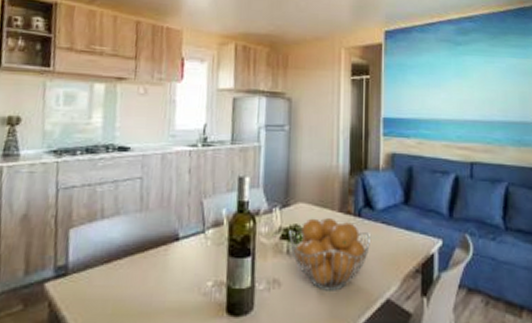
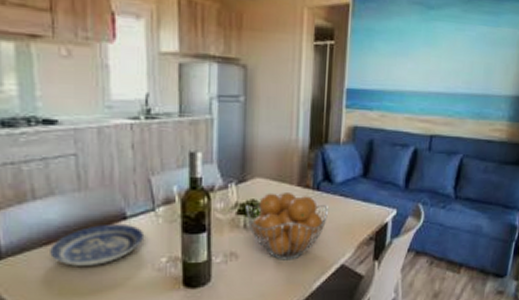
plate: none [109,244,194,286] -> present [50,223,145,266]

